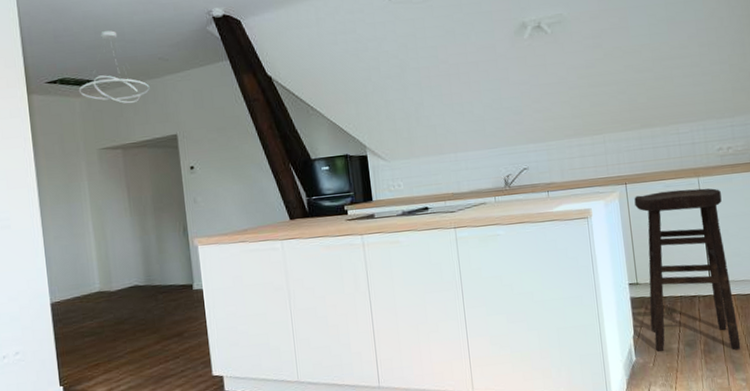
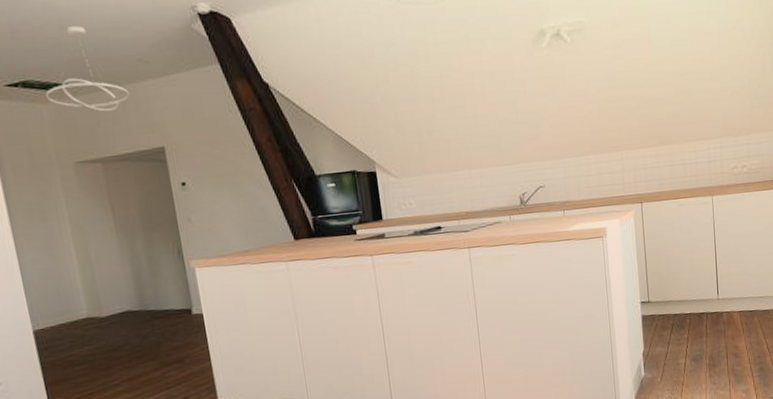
stool: present [634,188,741,351] -> none [649,207,743,367]

